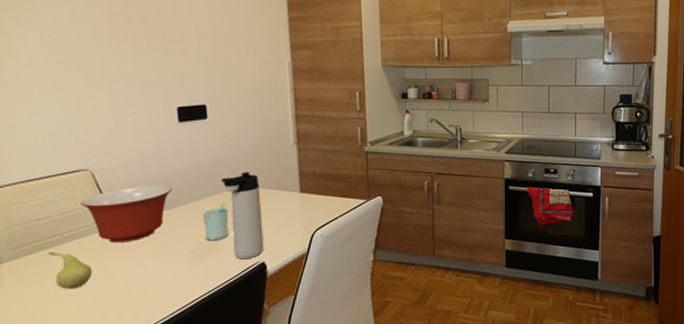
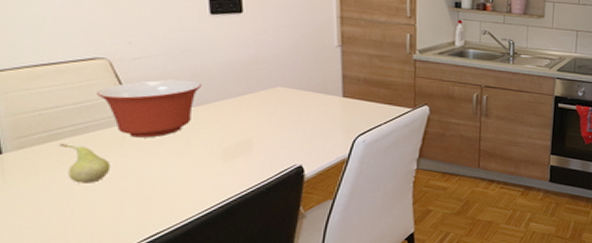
cup: present [203,203,229,241] -> none [236,102,265,141]
thermos bottle: present [221,172,264,260] -> none [257,72,302,162]

